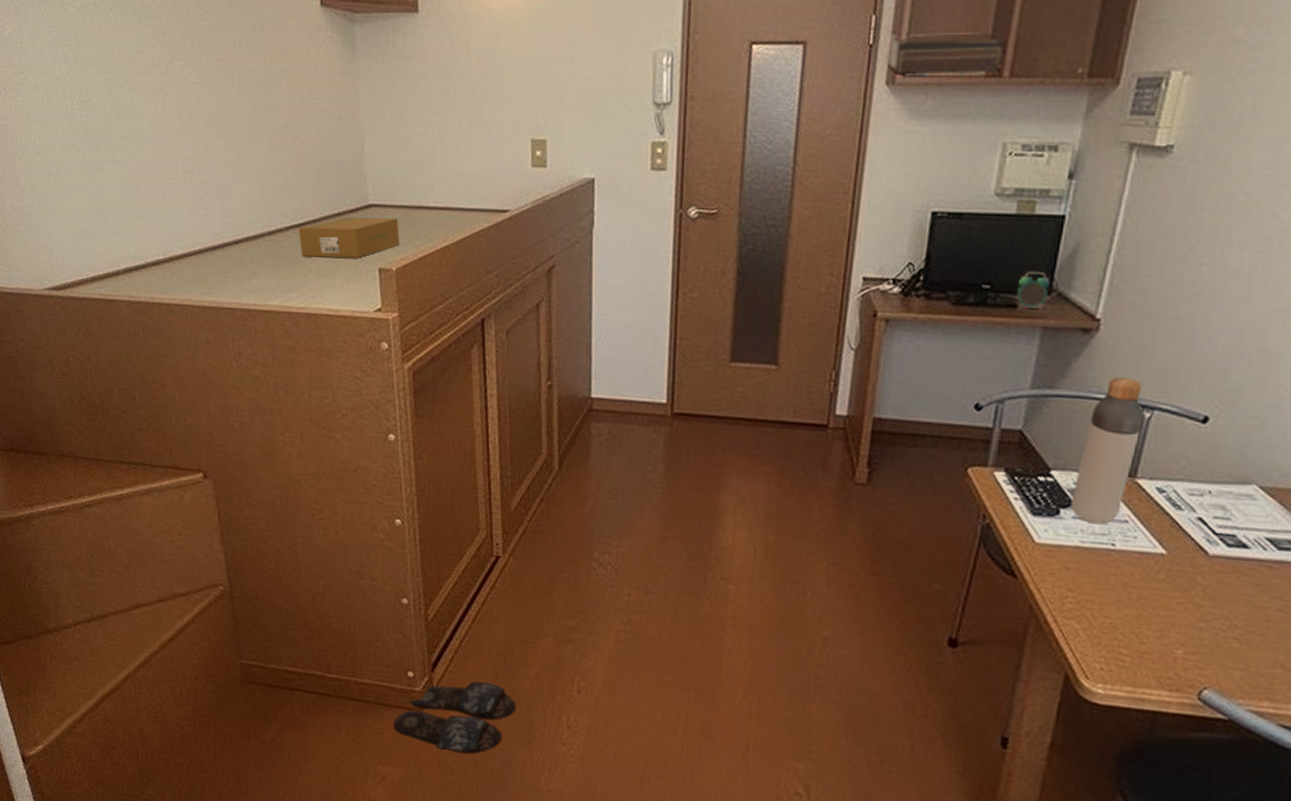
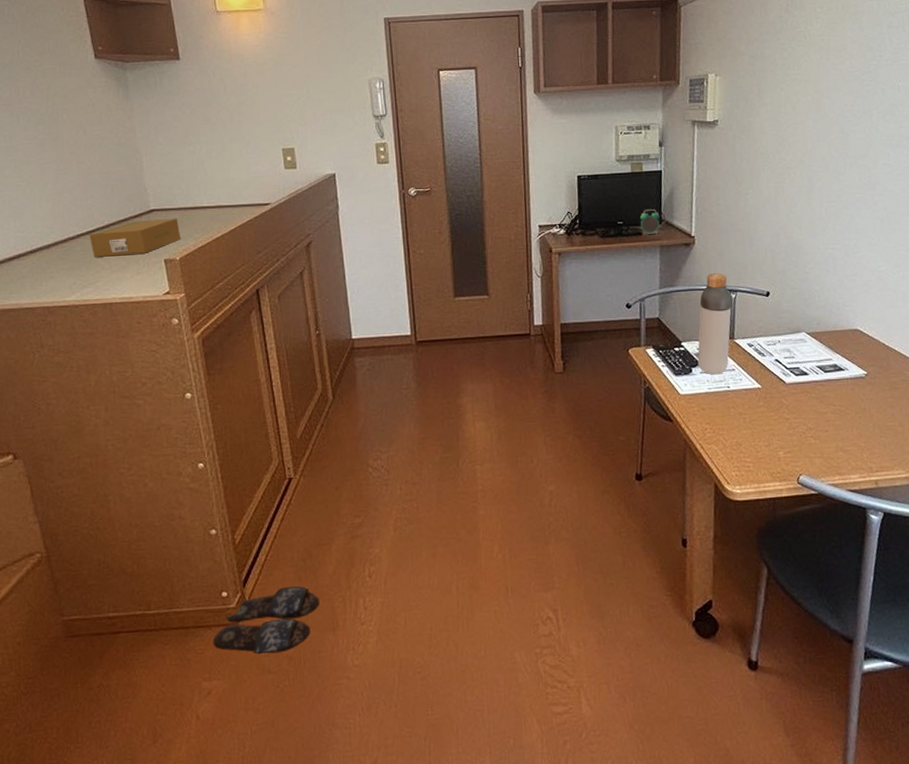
decorative box: present [887,33,1005,74] -> none [532,56,606,85]

